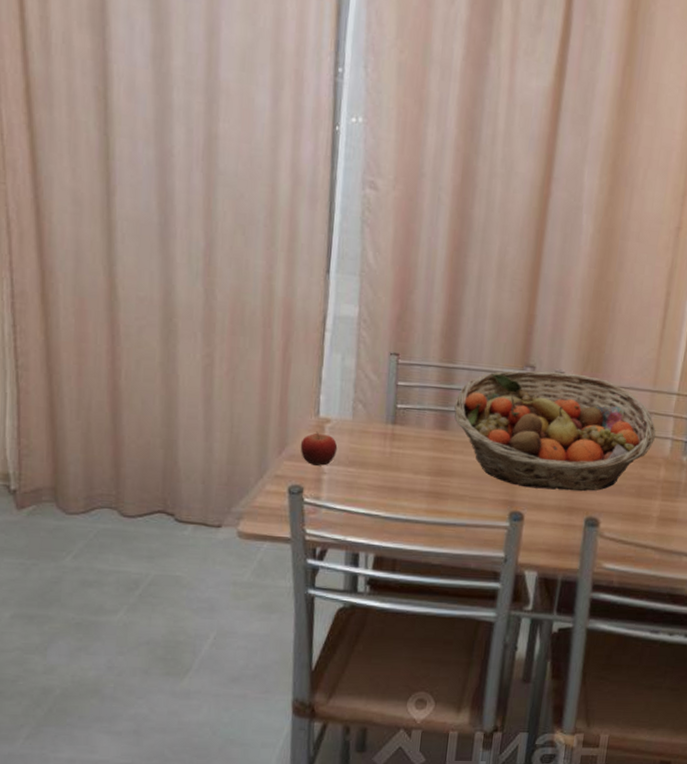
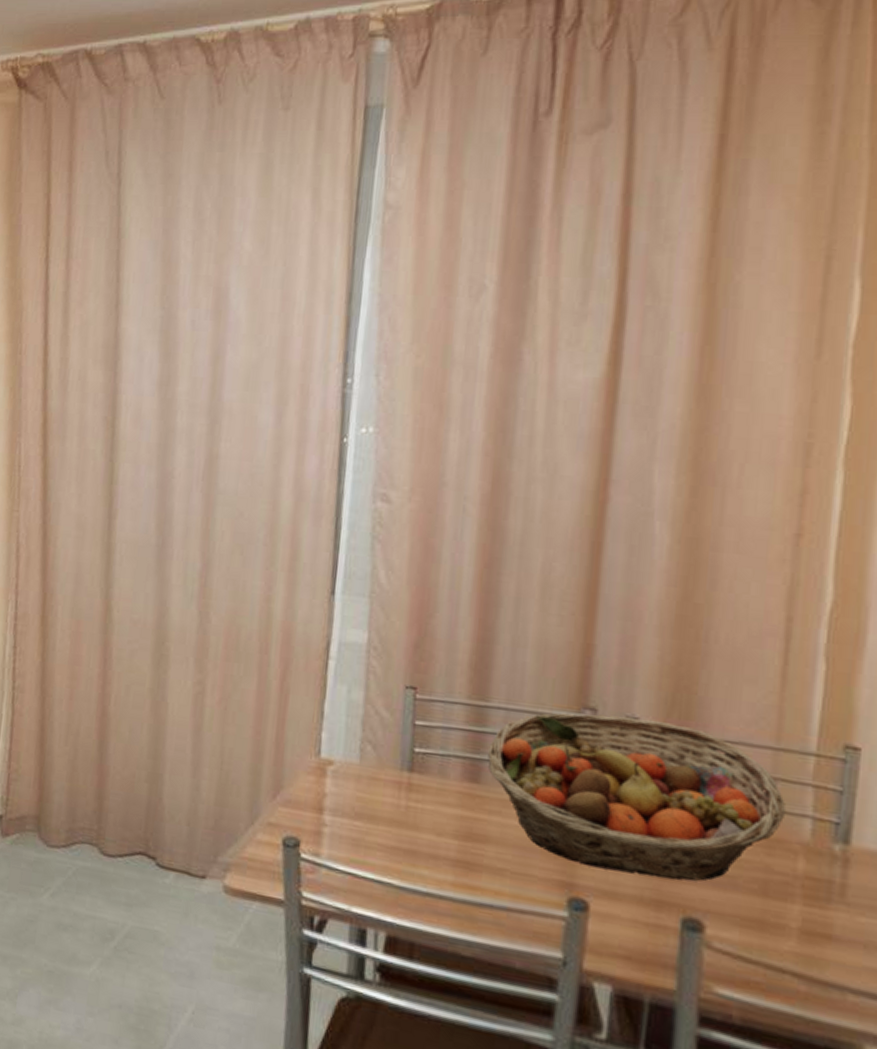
fruit: present [300,431,338,467] -> none [297,774,342,816]

